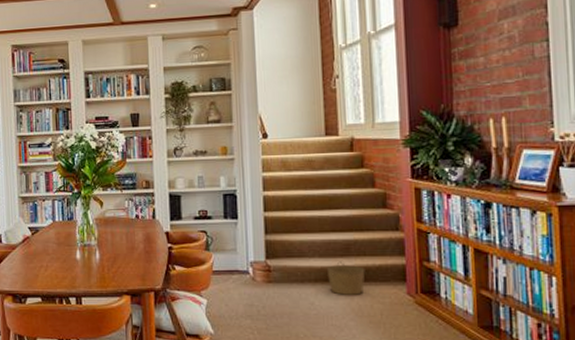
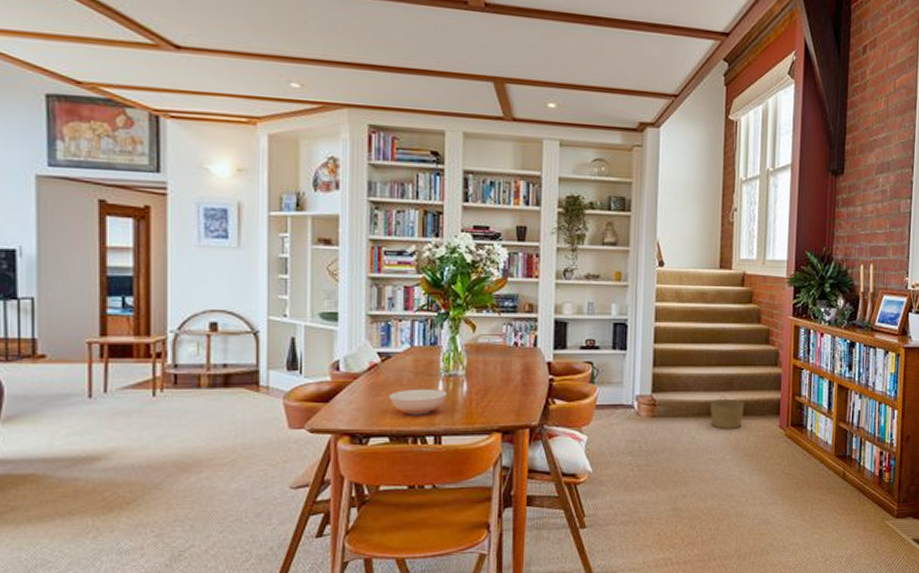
bowl: none [39,257,83,279] -> present [389,388,446,415]

